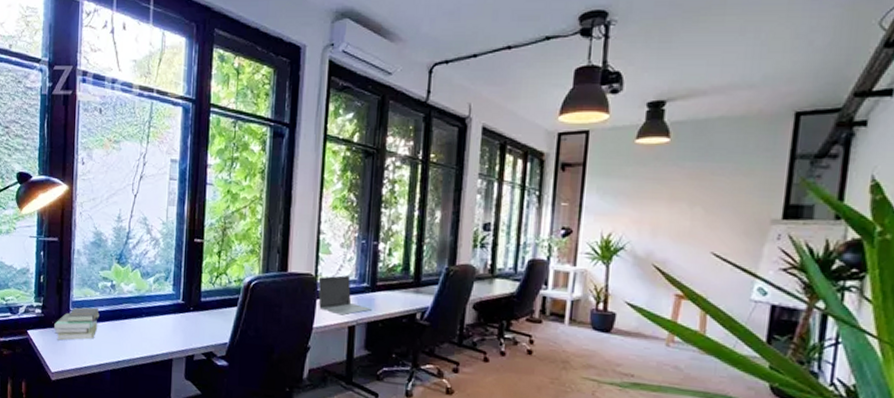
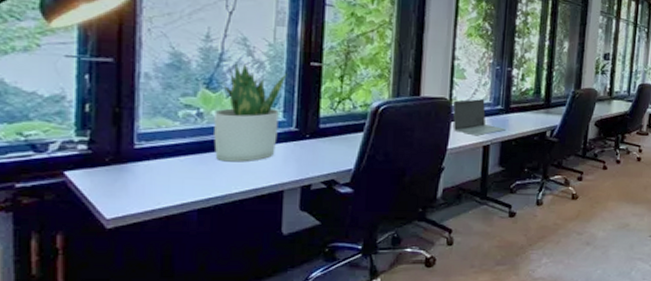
books: present [54,307,100,341] -> none [109,139,180,181]
planter: none [122,242,176,331] -> present [214,64,287,162]

